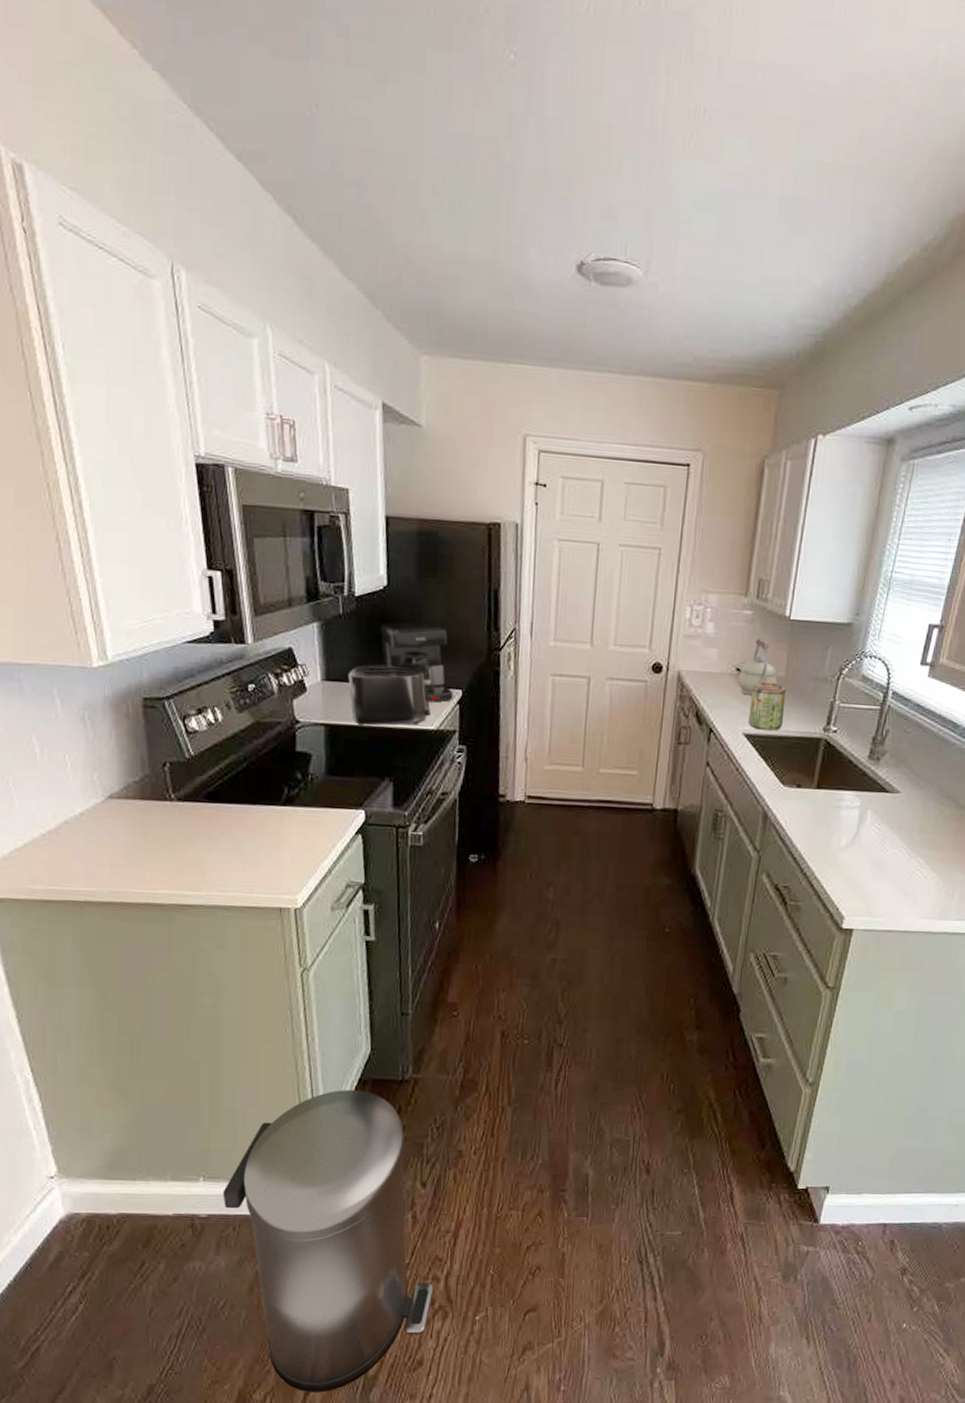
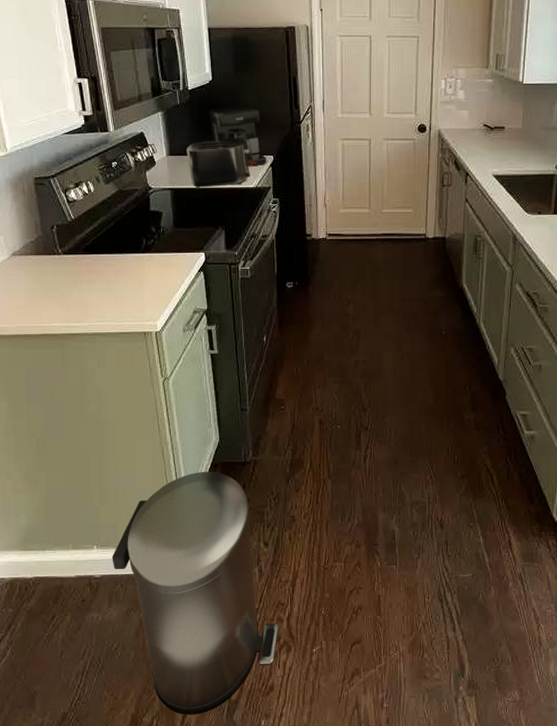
kettle: present [737,639,778,696] -> none [485,100,517,145]
canister: present [748,682,787,731] -> none [496,133,524,171]

